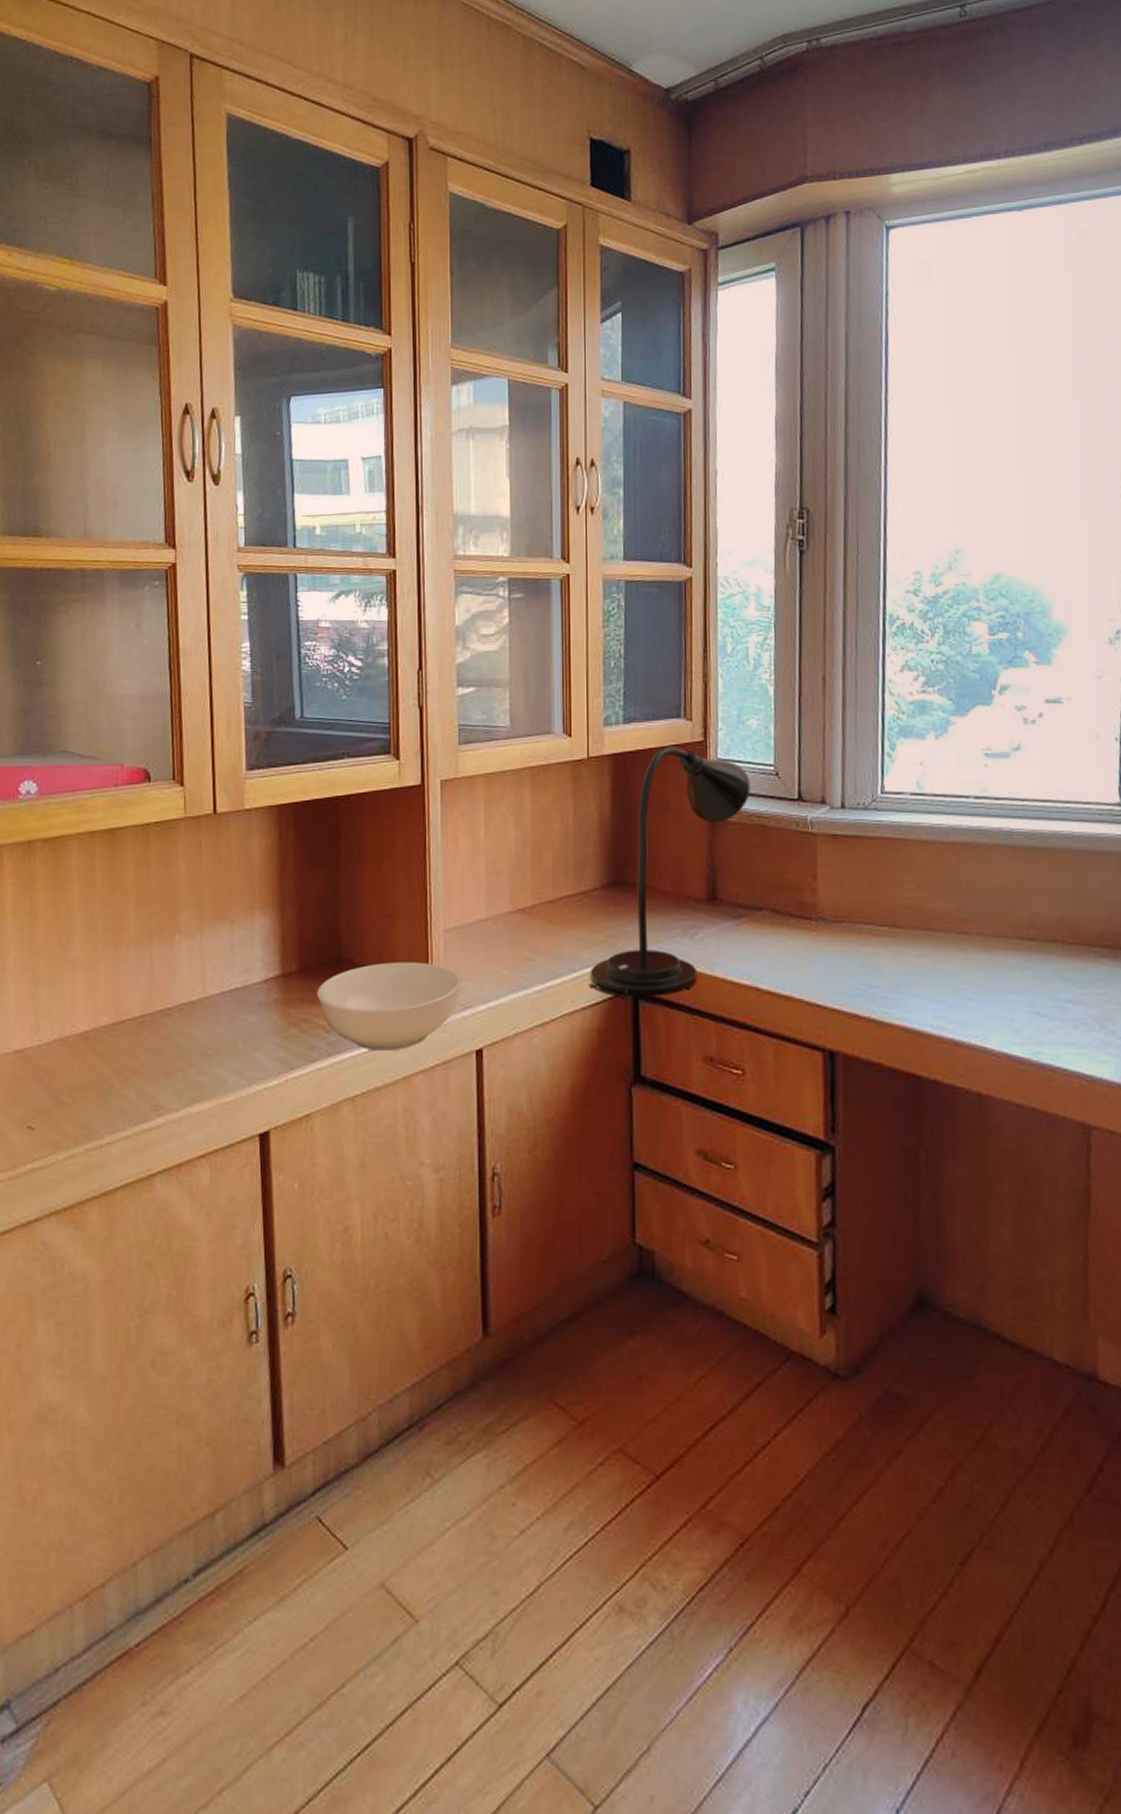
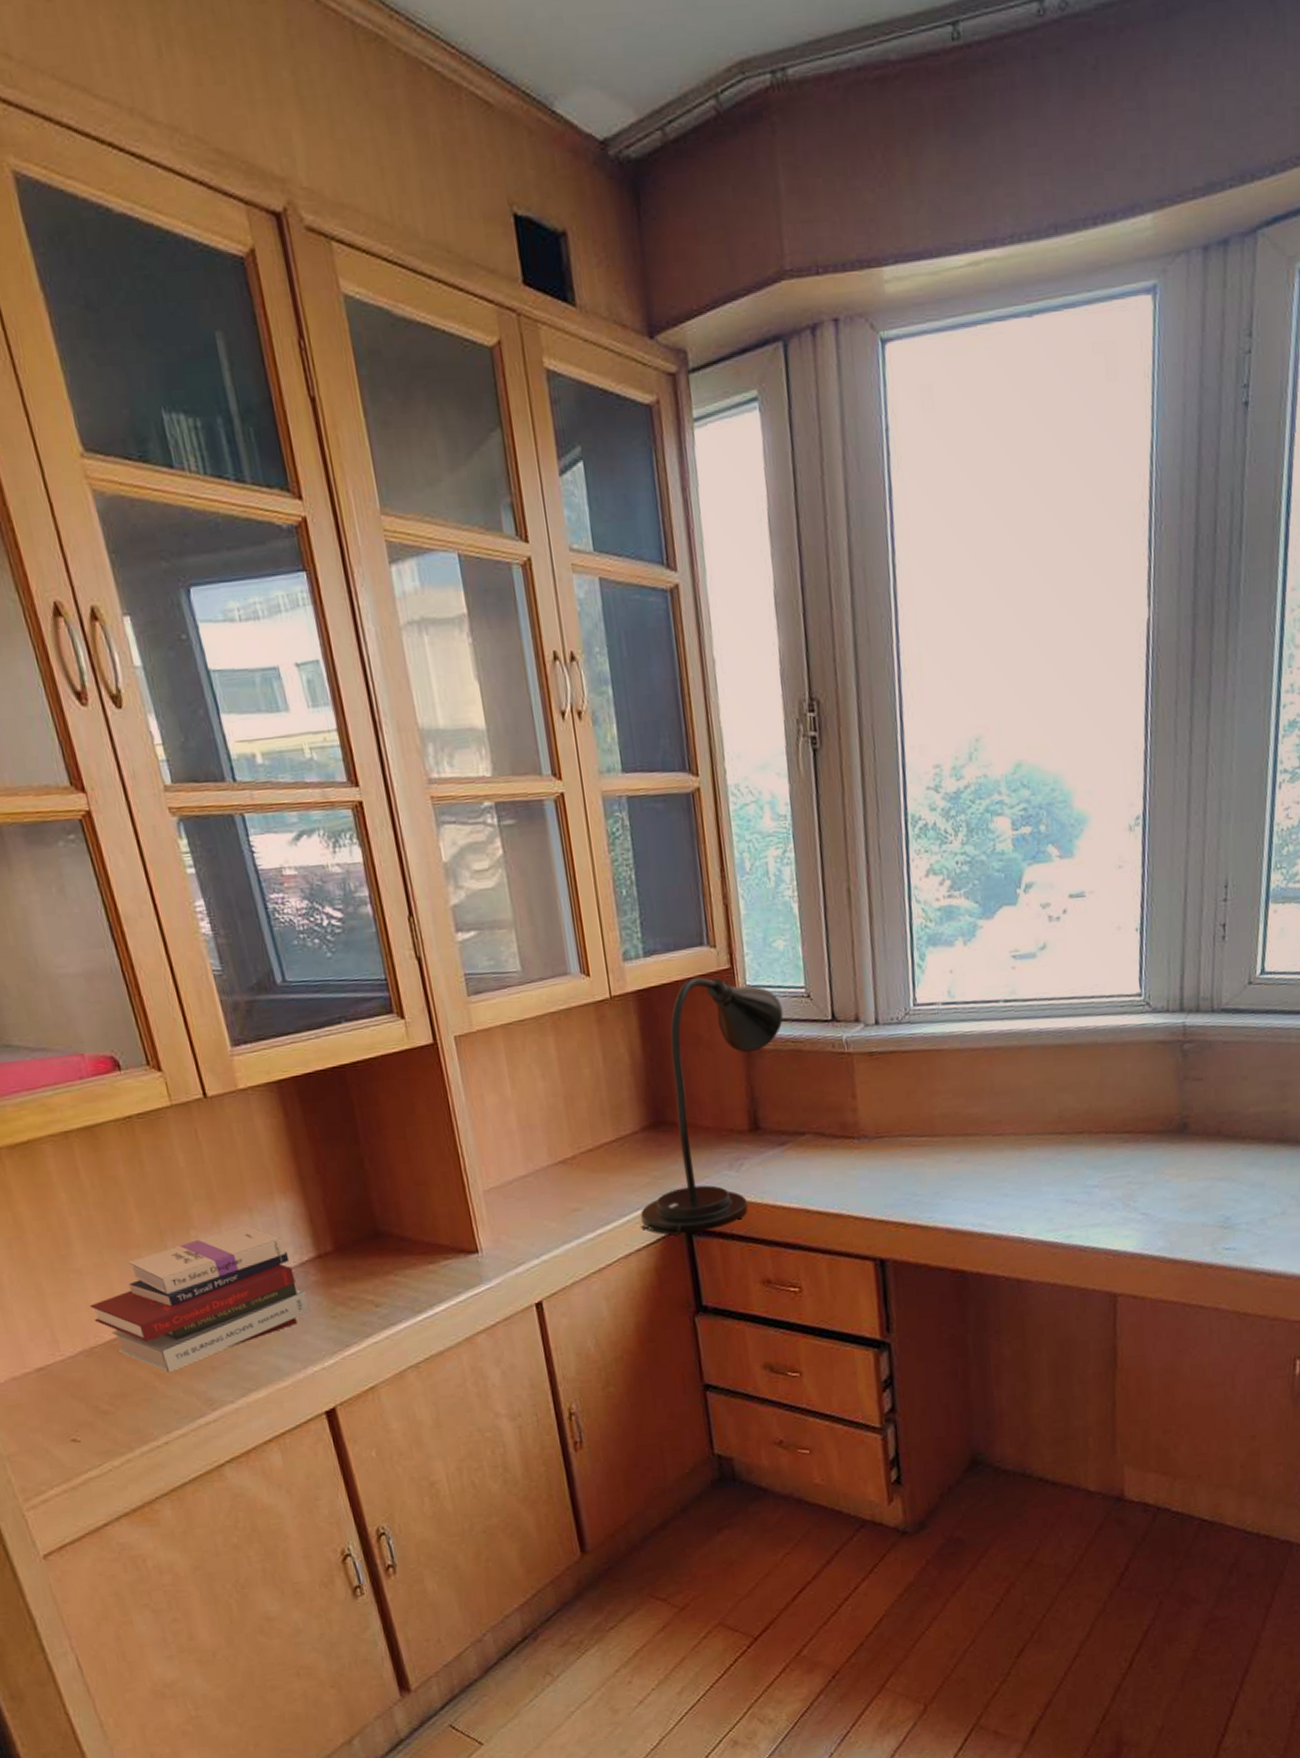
books: none [74,935,265,1071] -> present [89,1224,310,1373]
bowl: present [317,962,461,1051] -> none [359,1225,510,1318]

